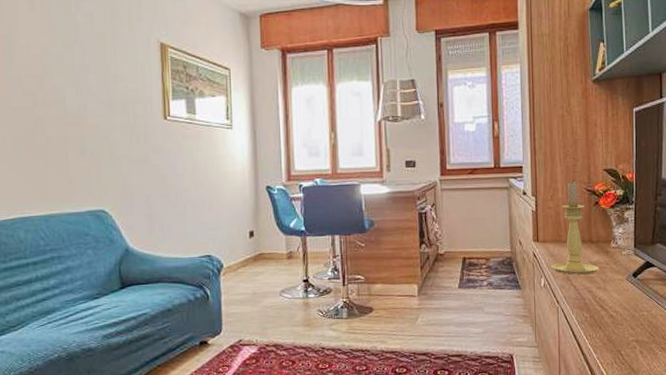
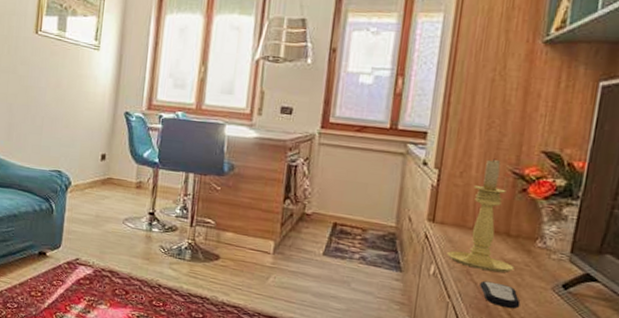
remote control: none [578,282,608,302] -> present [479,280,521,309]

